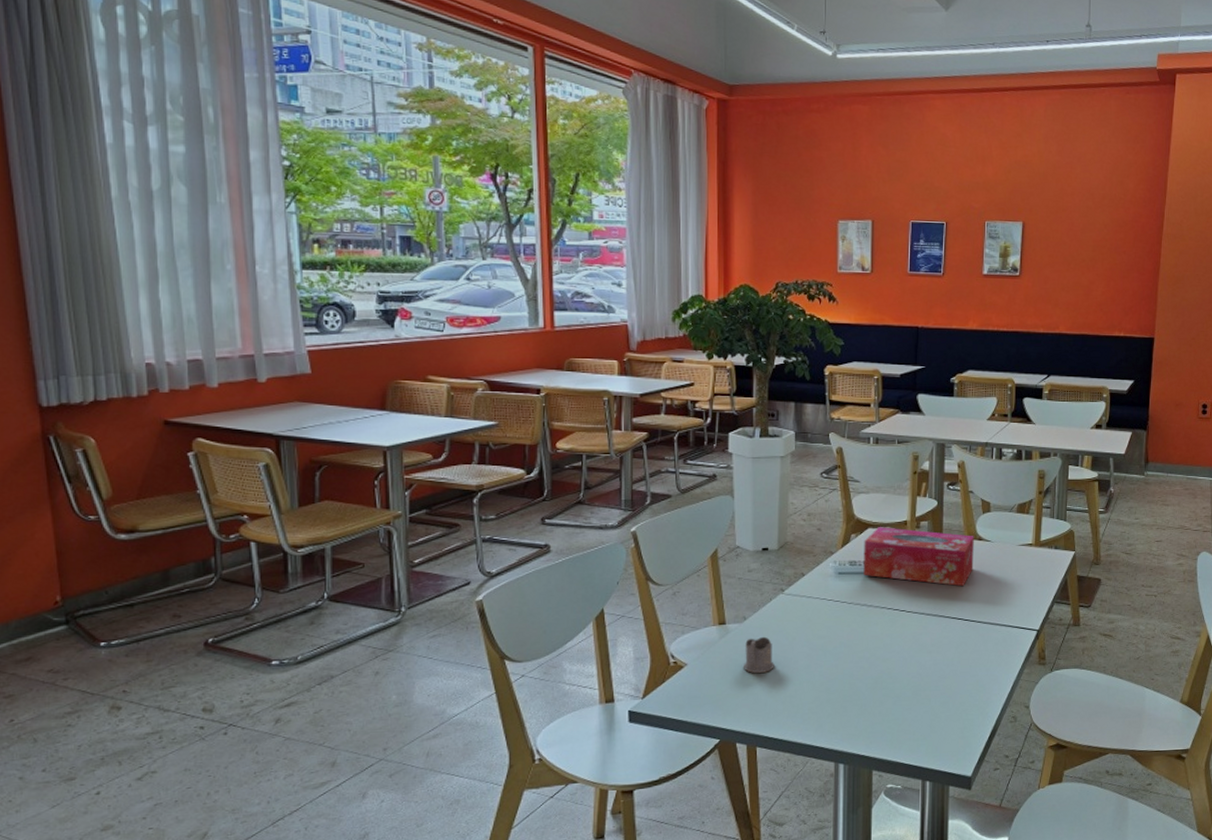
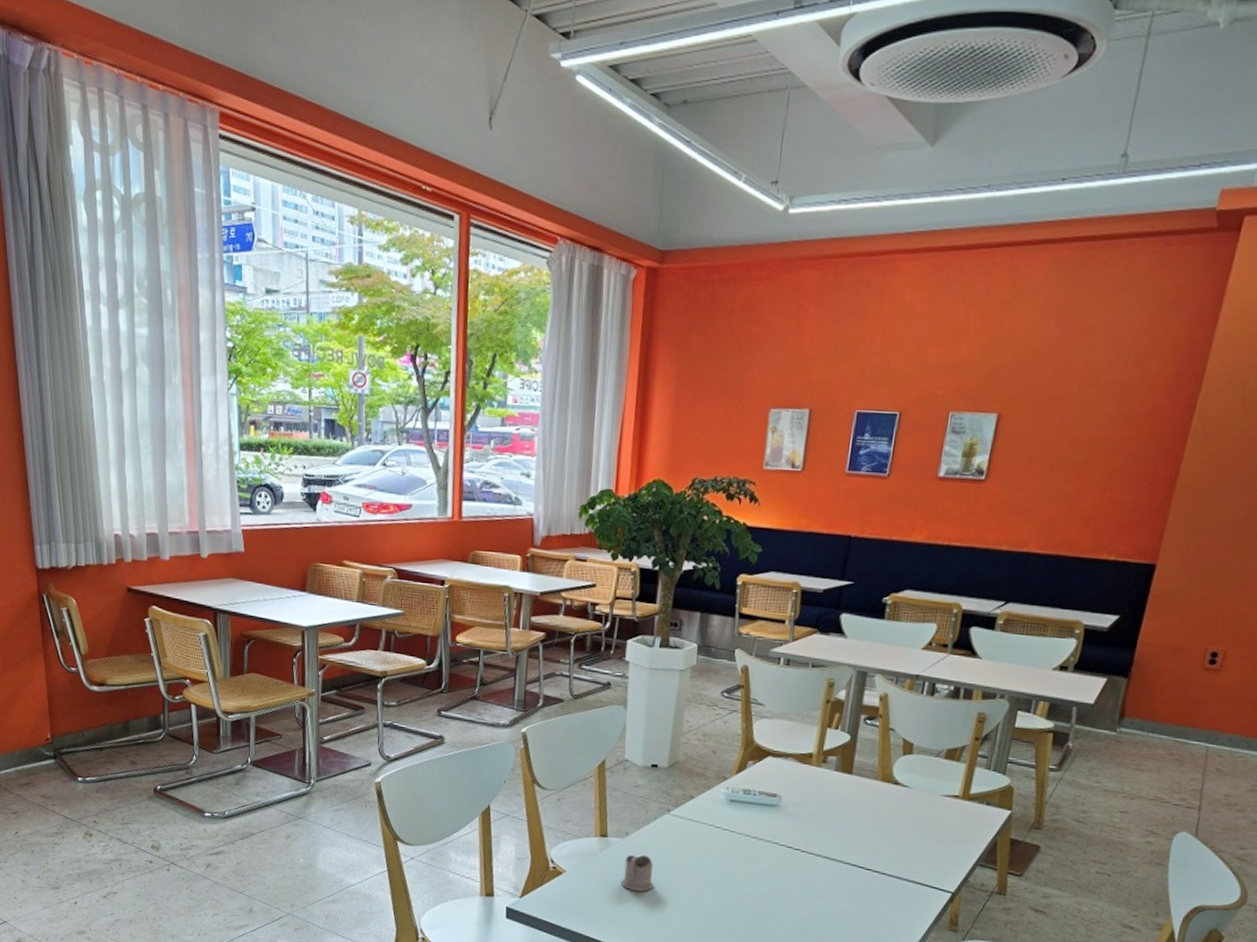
tissue box: present [863,527,974,587] -> none [757,756,889,833]

